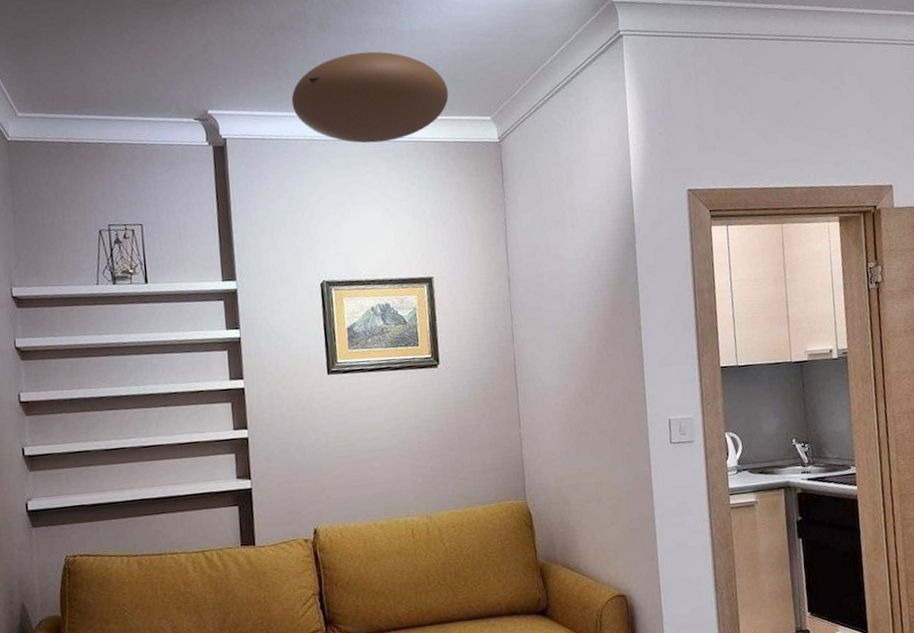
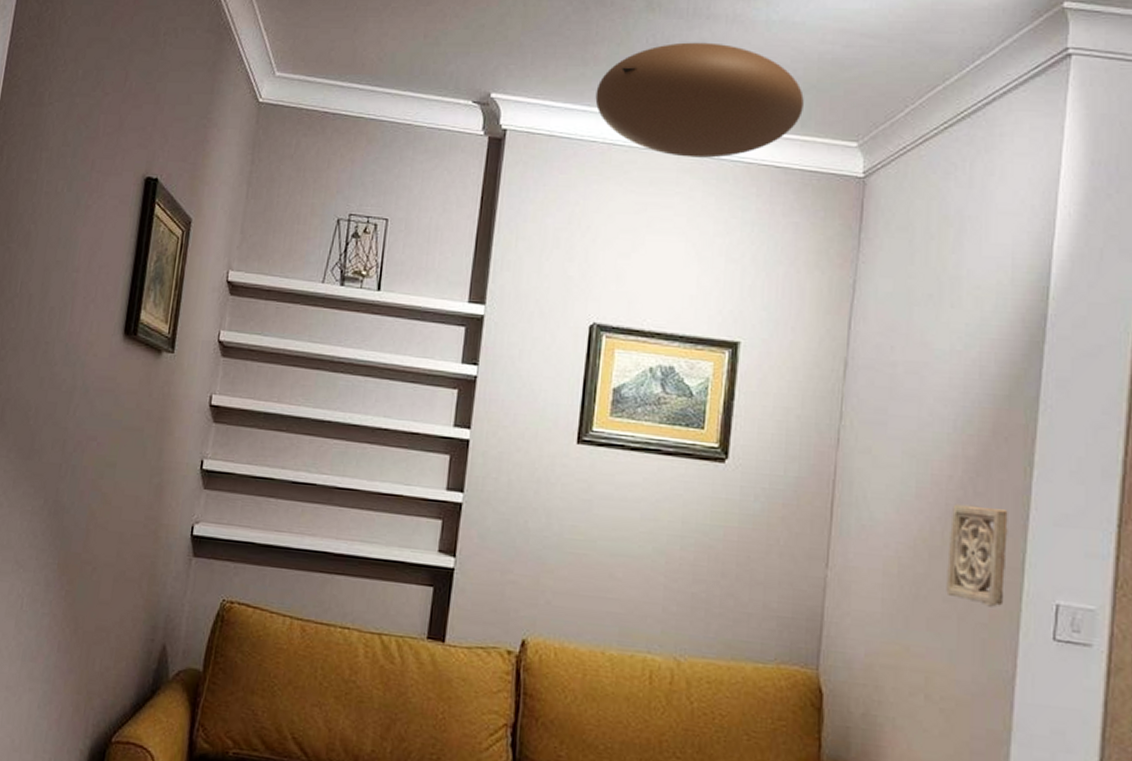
wall ornament: none [595,362,637,431] -> present [946,504,1008,608]

